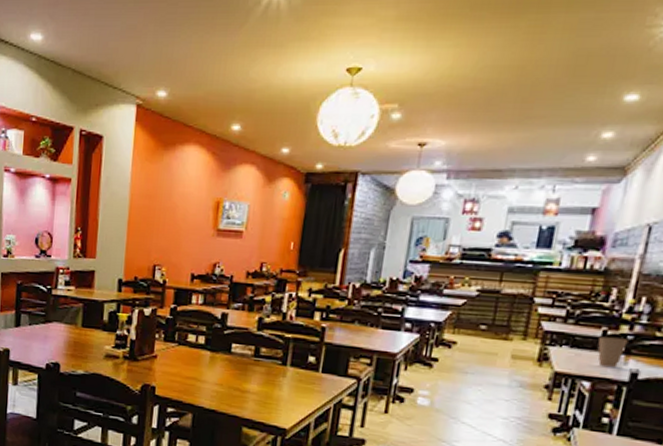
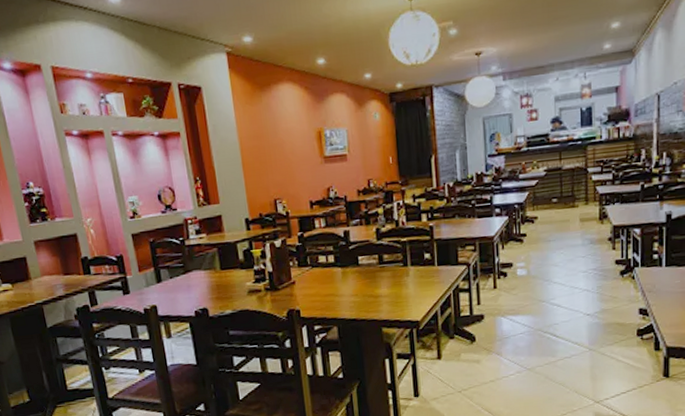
cup: present [598,336,628,368] -> none [640,188,660,214]

